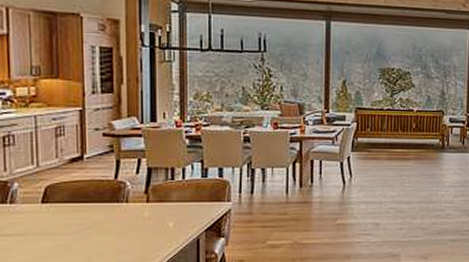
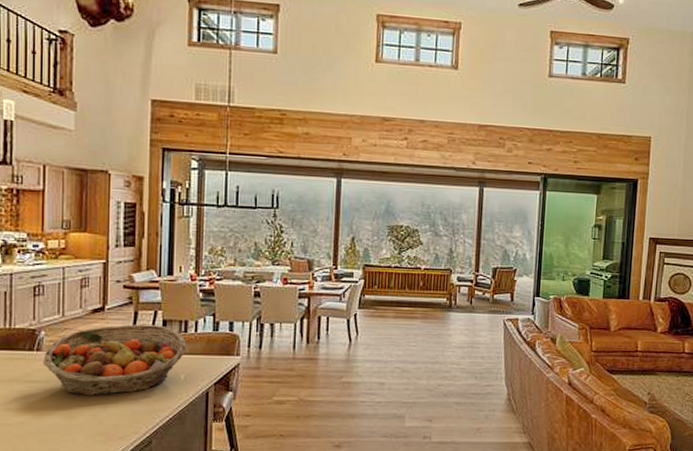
fruit basket: none [18,173,174,248] -> present [43,324,186,396]

